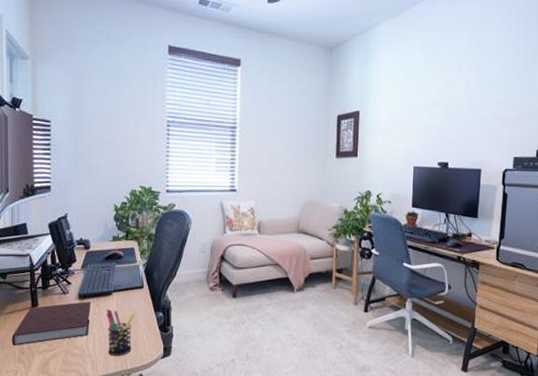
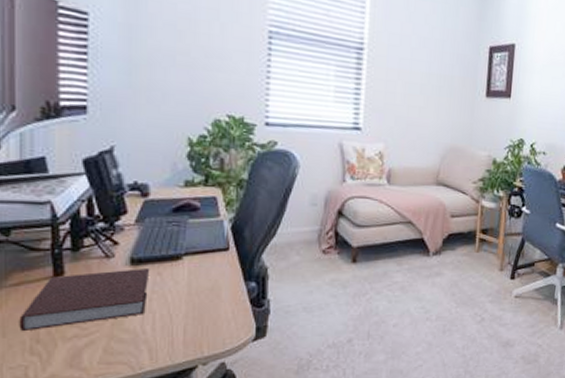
pen holder: present [106,309,134,356] -> none [172,278,215,340]

